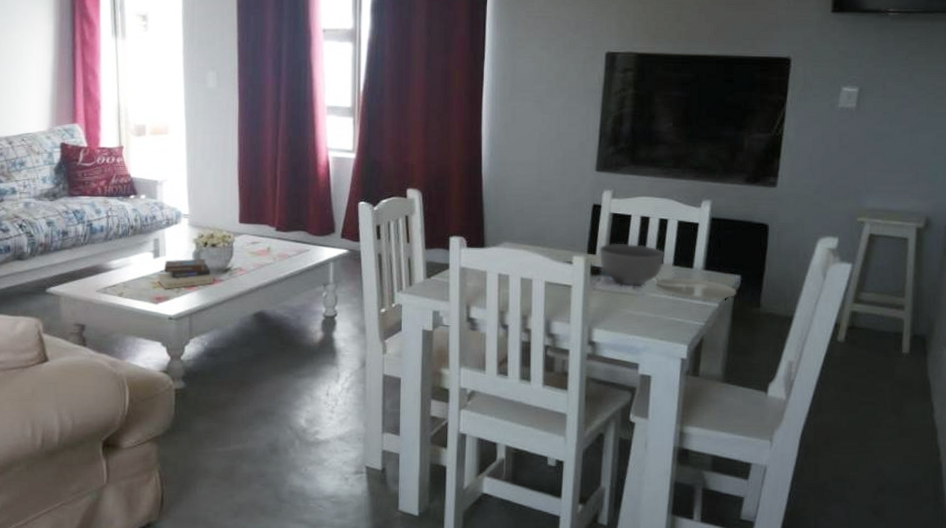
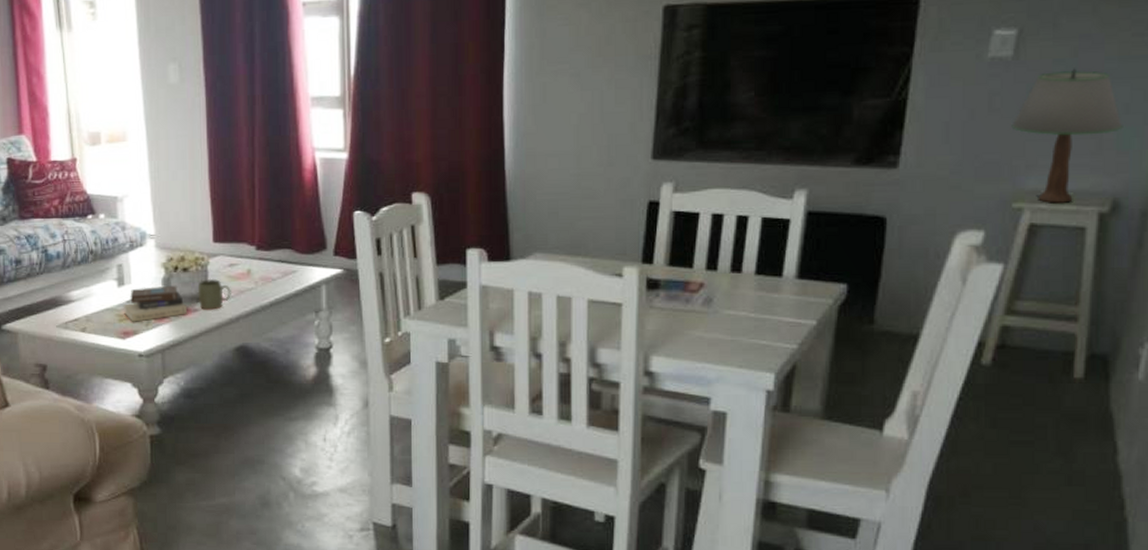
mug: none [223,253,253,281] -> present [197,278,231,310]
bowl: present [600,243,664,287] -> none [658,248,744,303]
plate: present [656,278,737,300] -> none [732,289,842,316]
table lamp: none [856,119,932,219] -> present [1011,68,1123,203]

